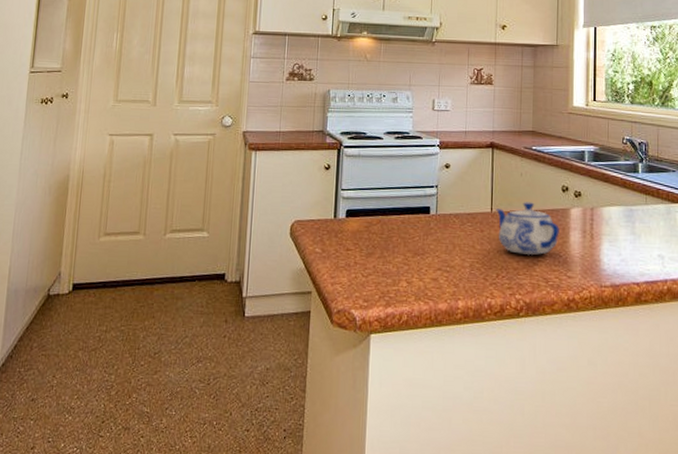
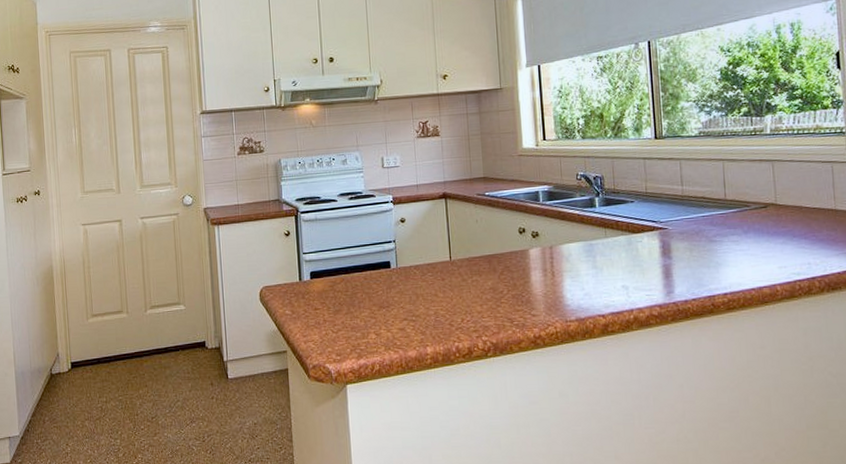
teapot: present [496,202,560,256] -> none [455,247,520,299]

